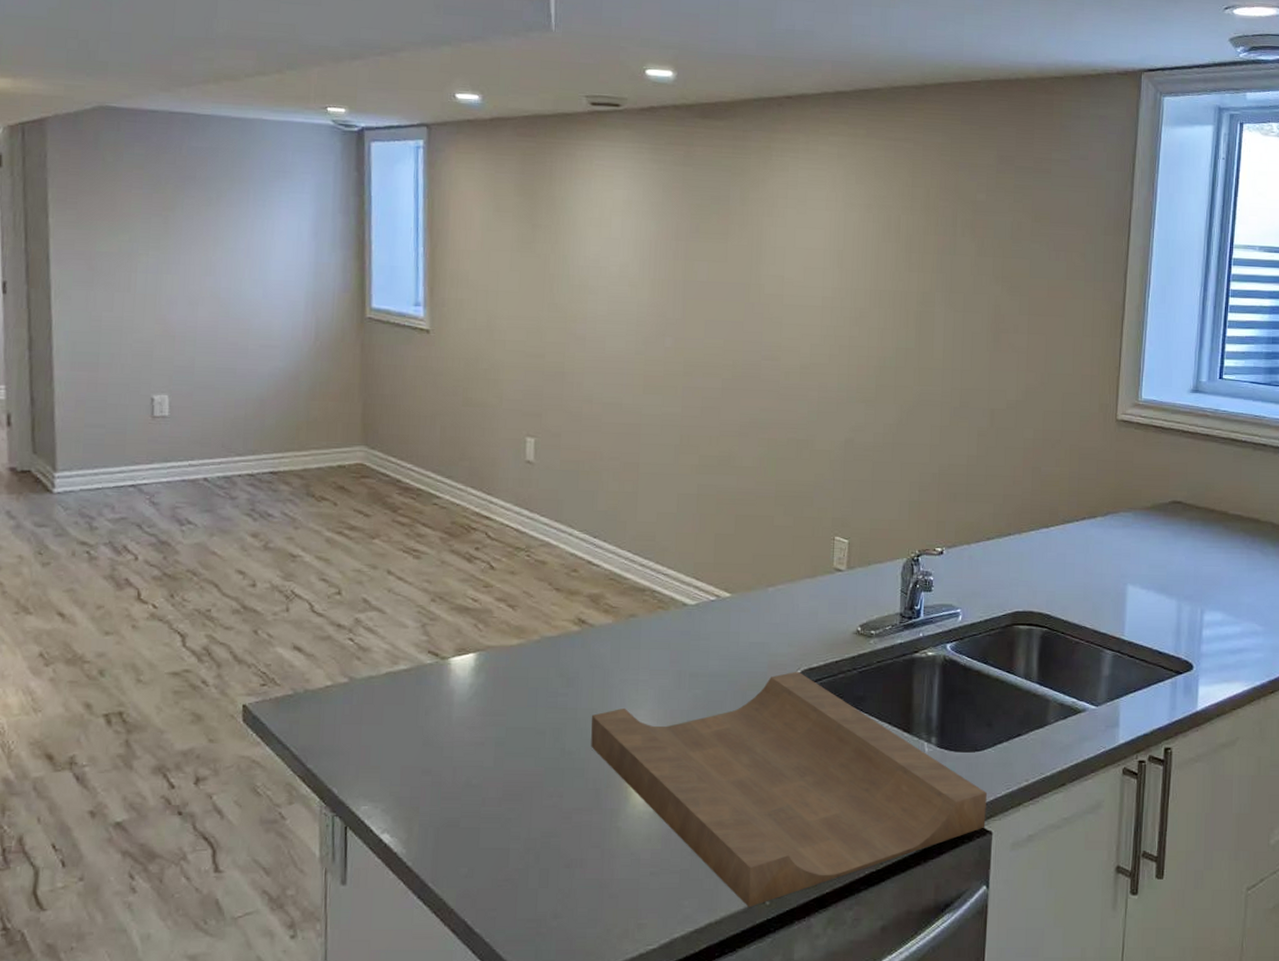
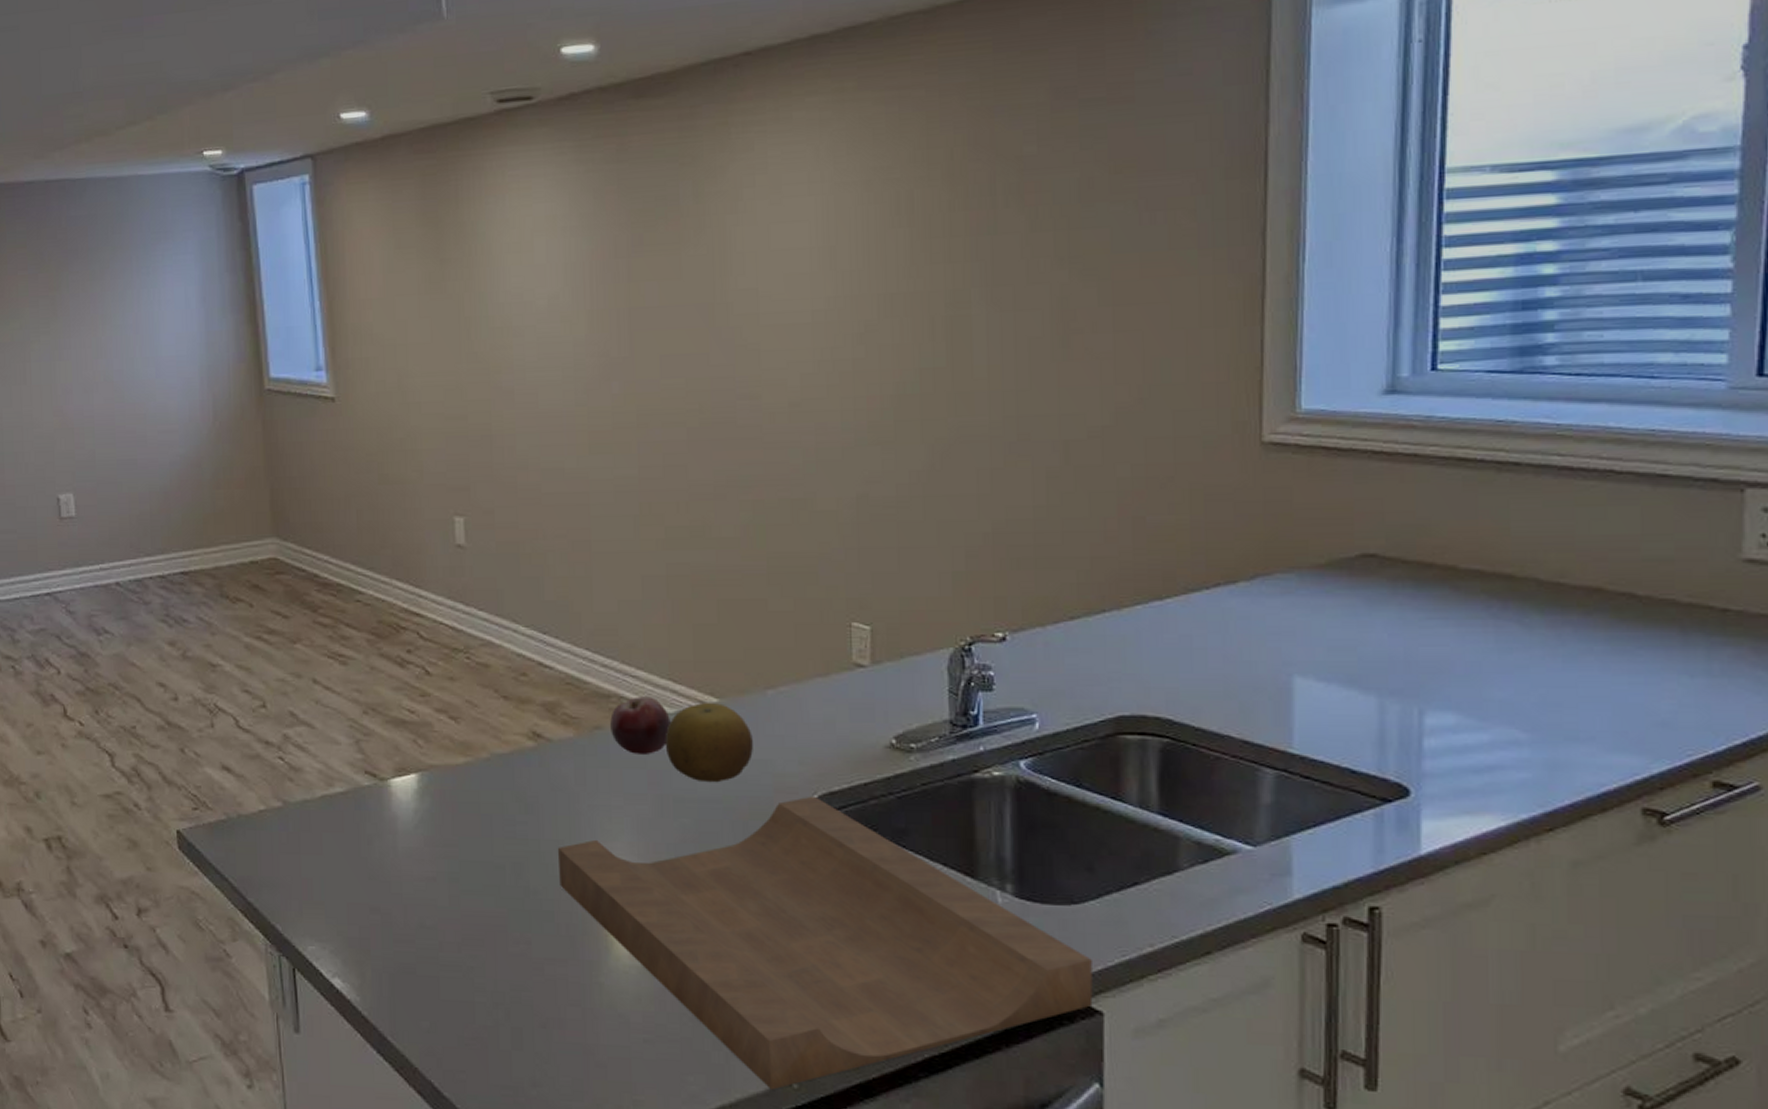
fruit: none [643,591,692,638] -> present [610,697,670,754]
fruit: none [686,597,755,661] -> present [665,703,753,783]

